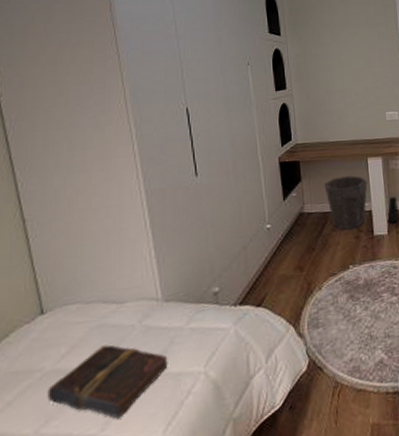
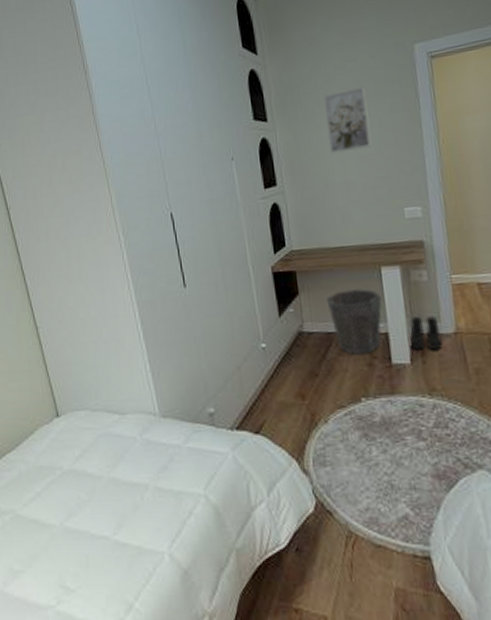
book: present [47,344,168,419] -> none [67,453,169,526]
wall art: none [328,16,363,67] -> present [323,86,372,154]

